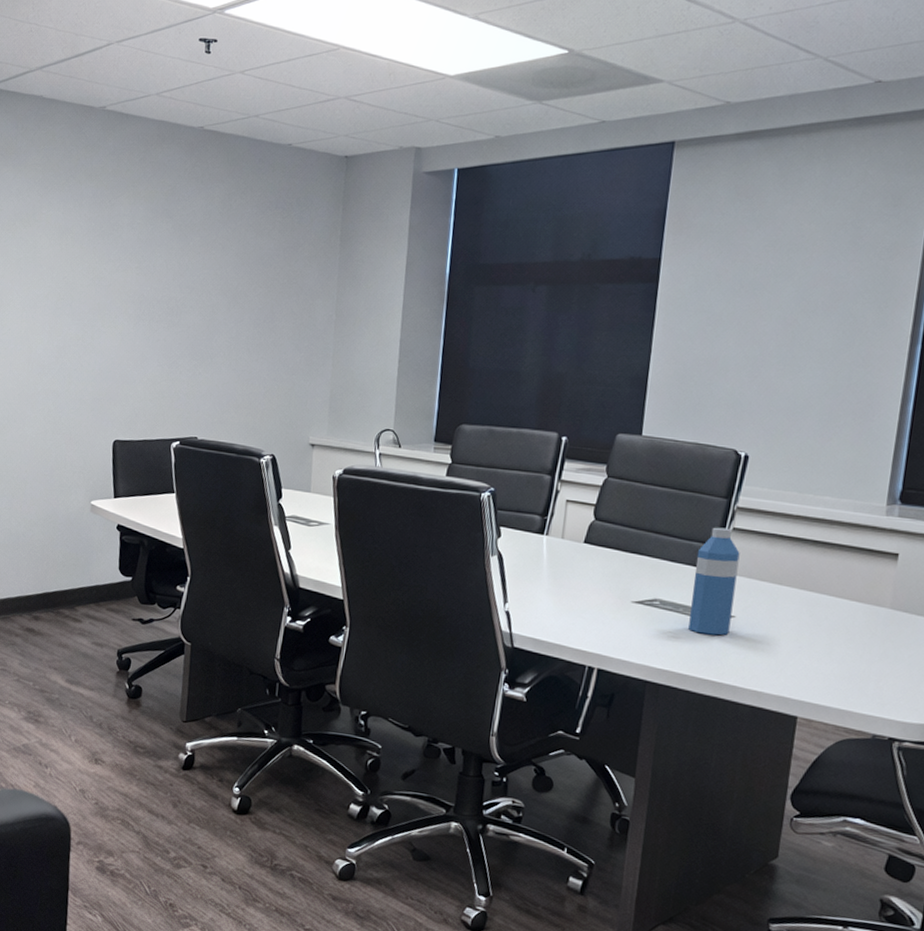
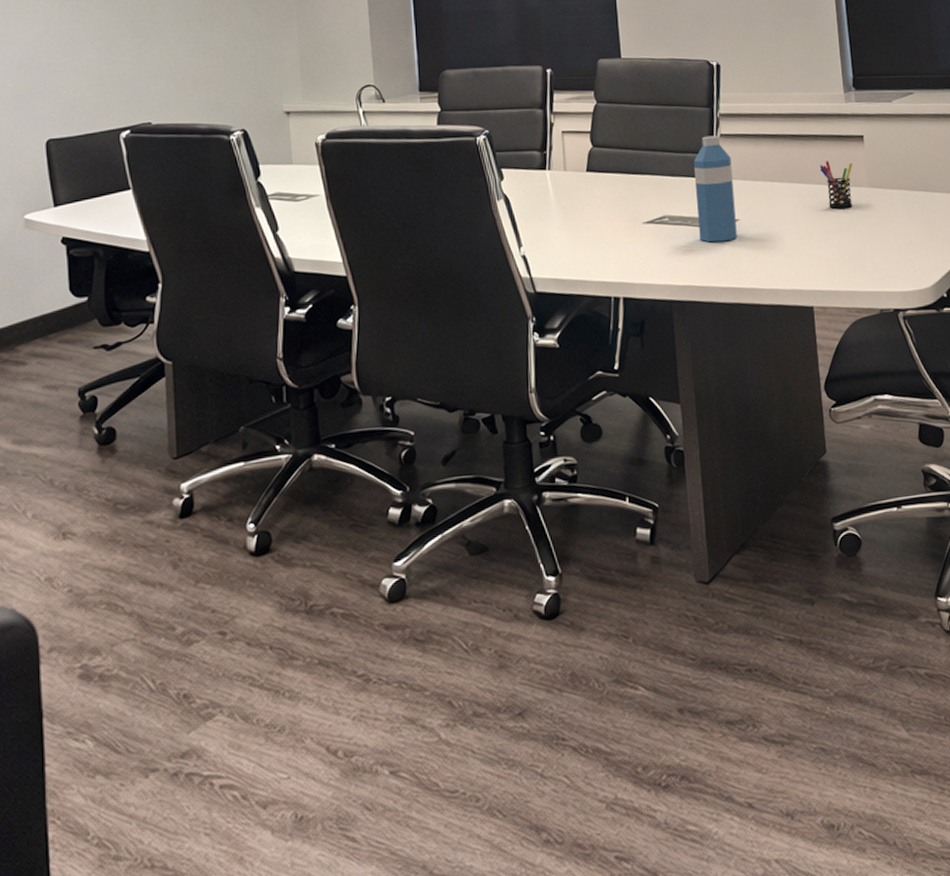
pen holder: none [837,573,878,626] -> present [819,161,853,209]

